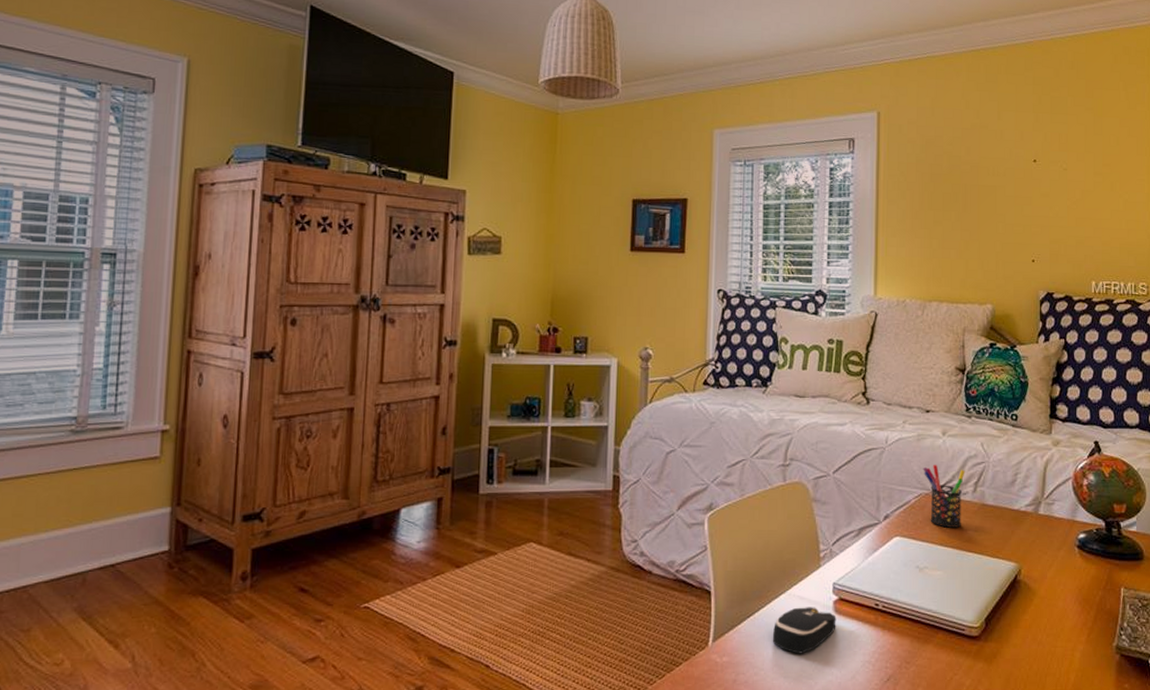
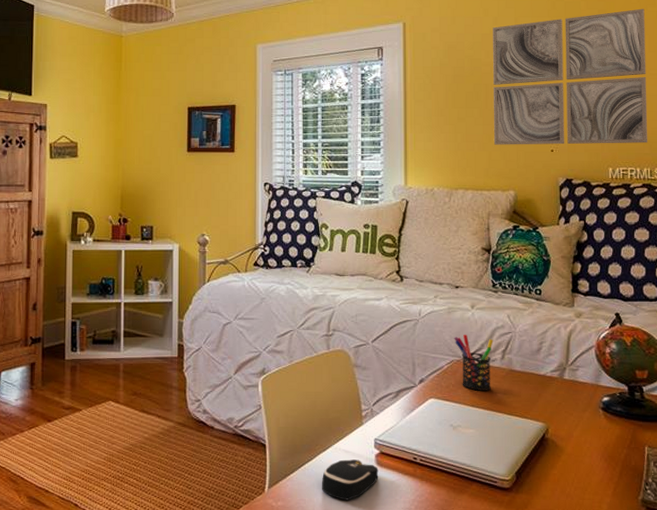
wall art: none [971,107,1133,256] -> present [493,8,648,145]

